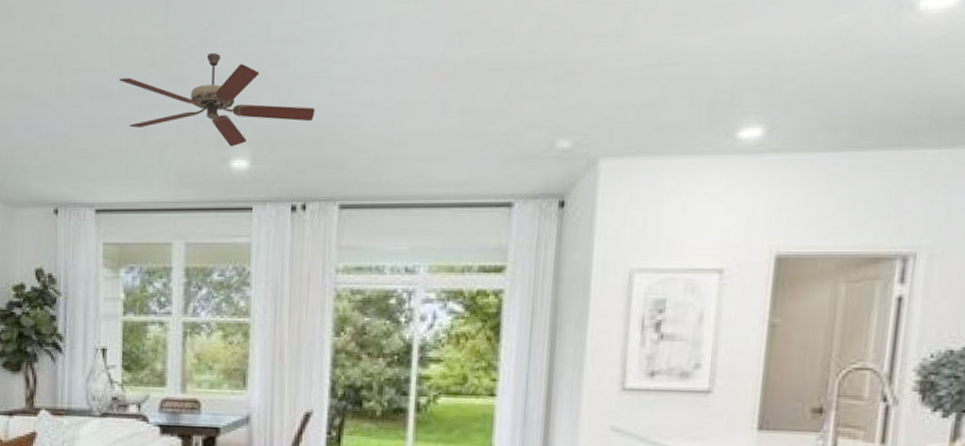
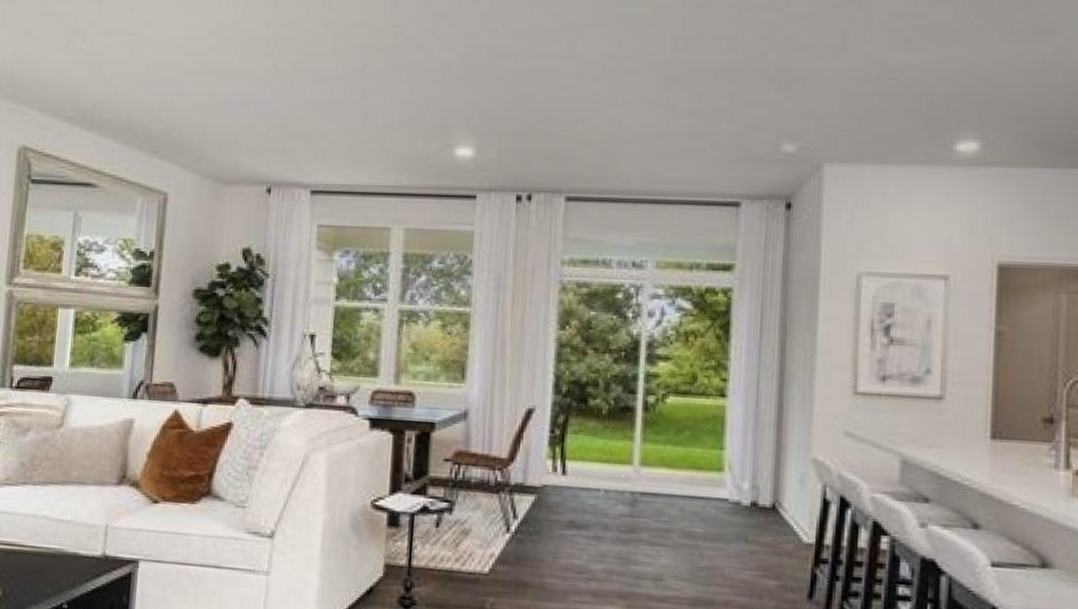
ceiling fan: present [118,52,315,147] -> none [342,42,543,135]

